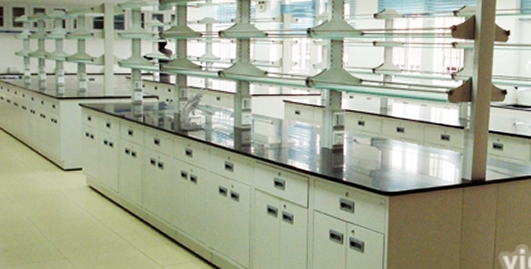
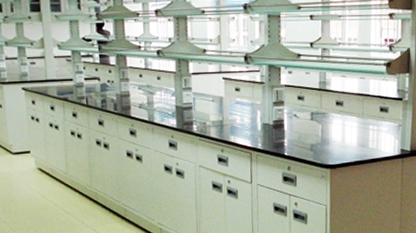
microscope: present [180,88,209,131] -> none [122,68,149,112]

